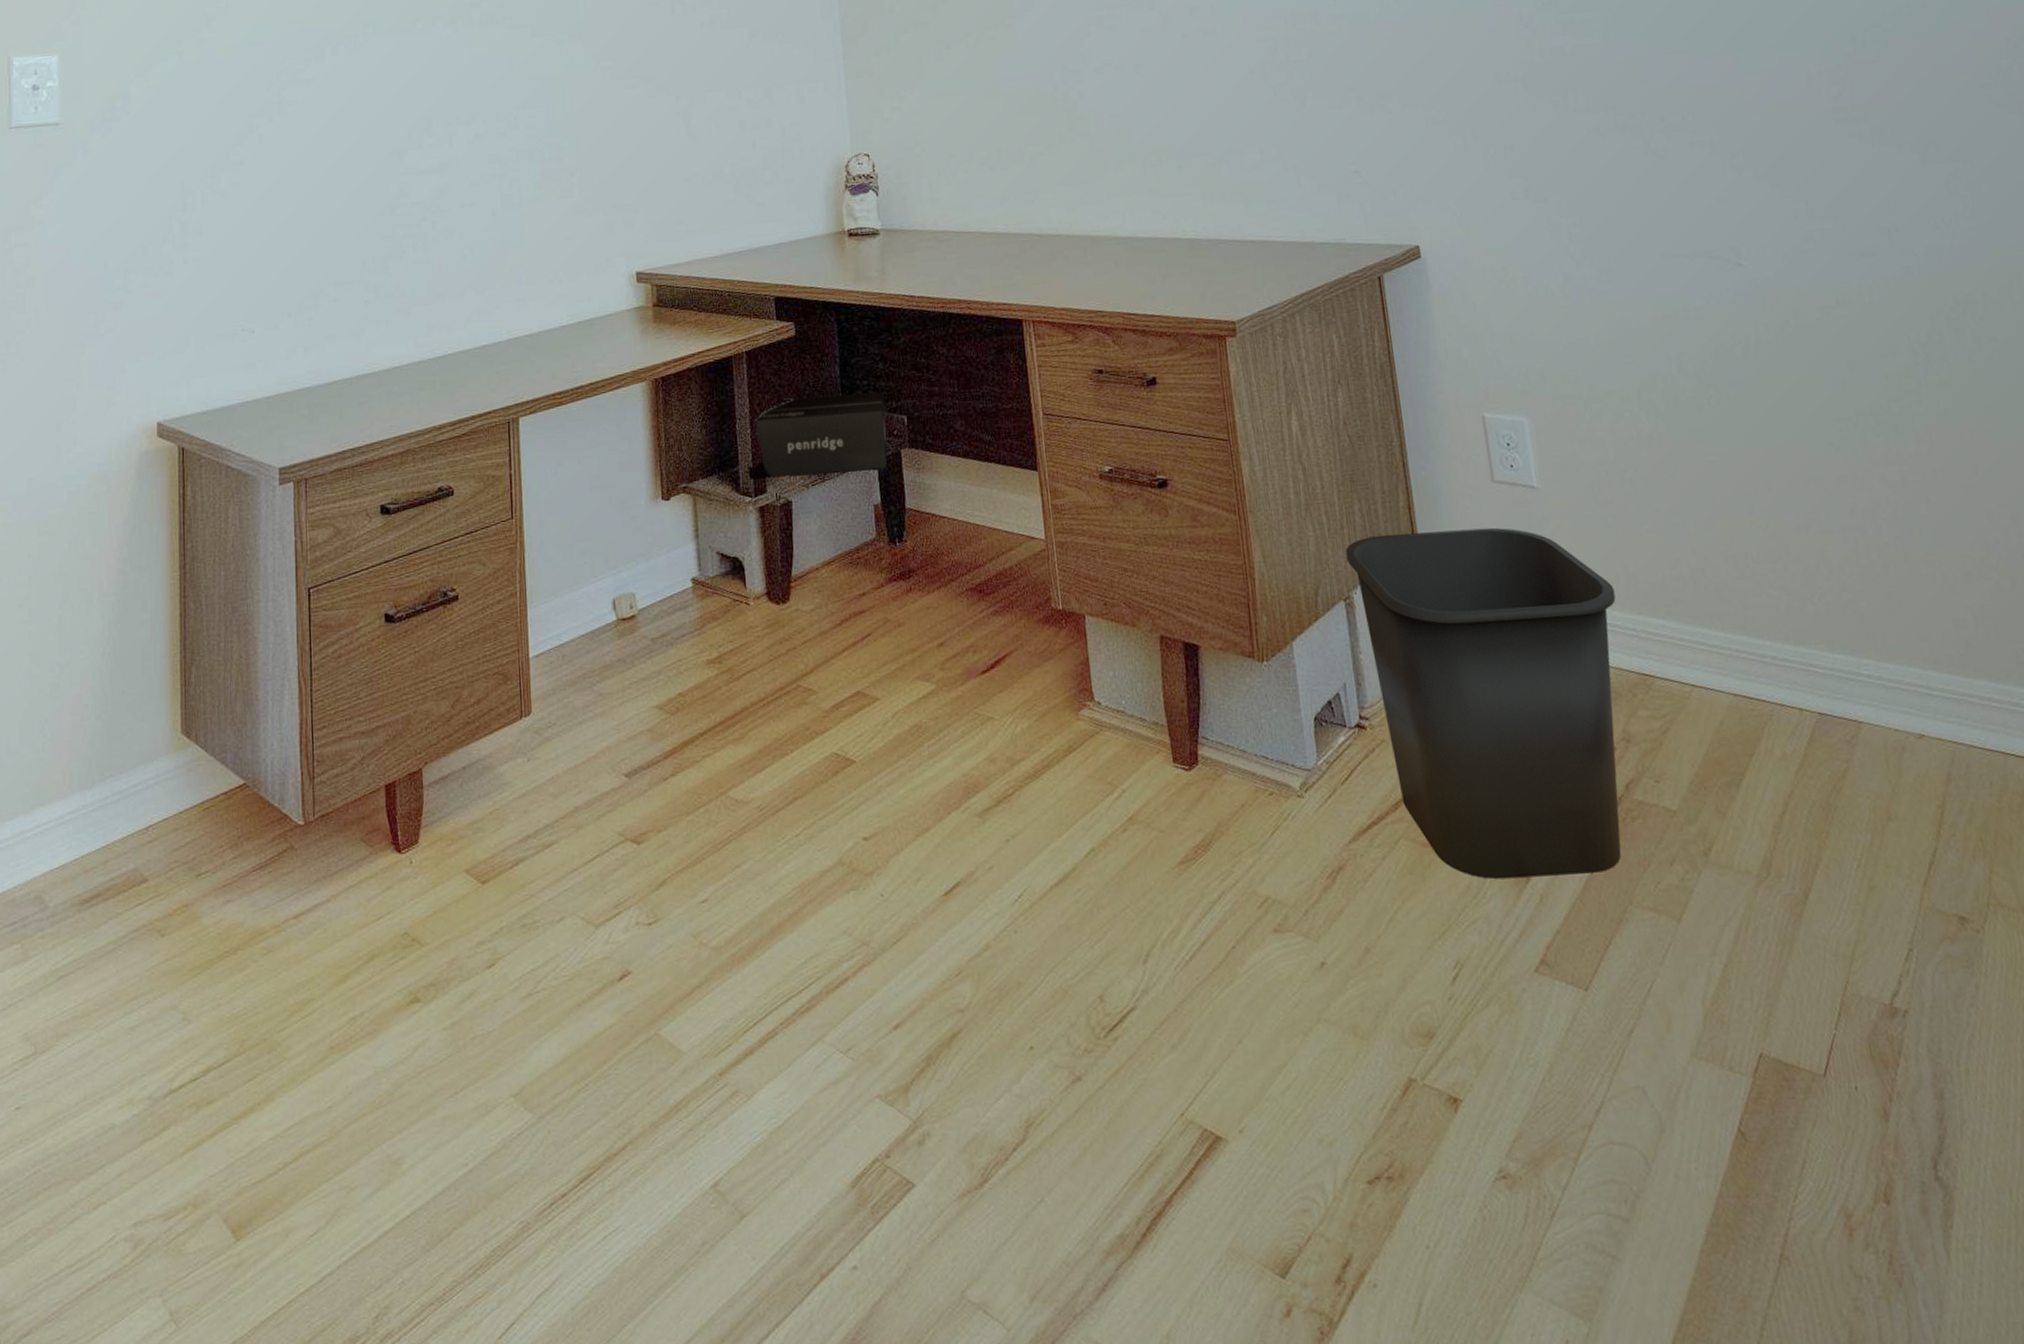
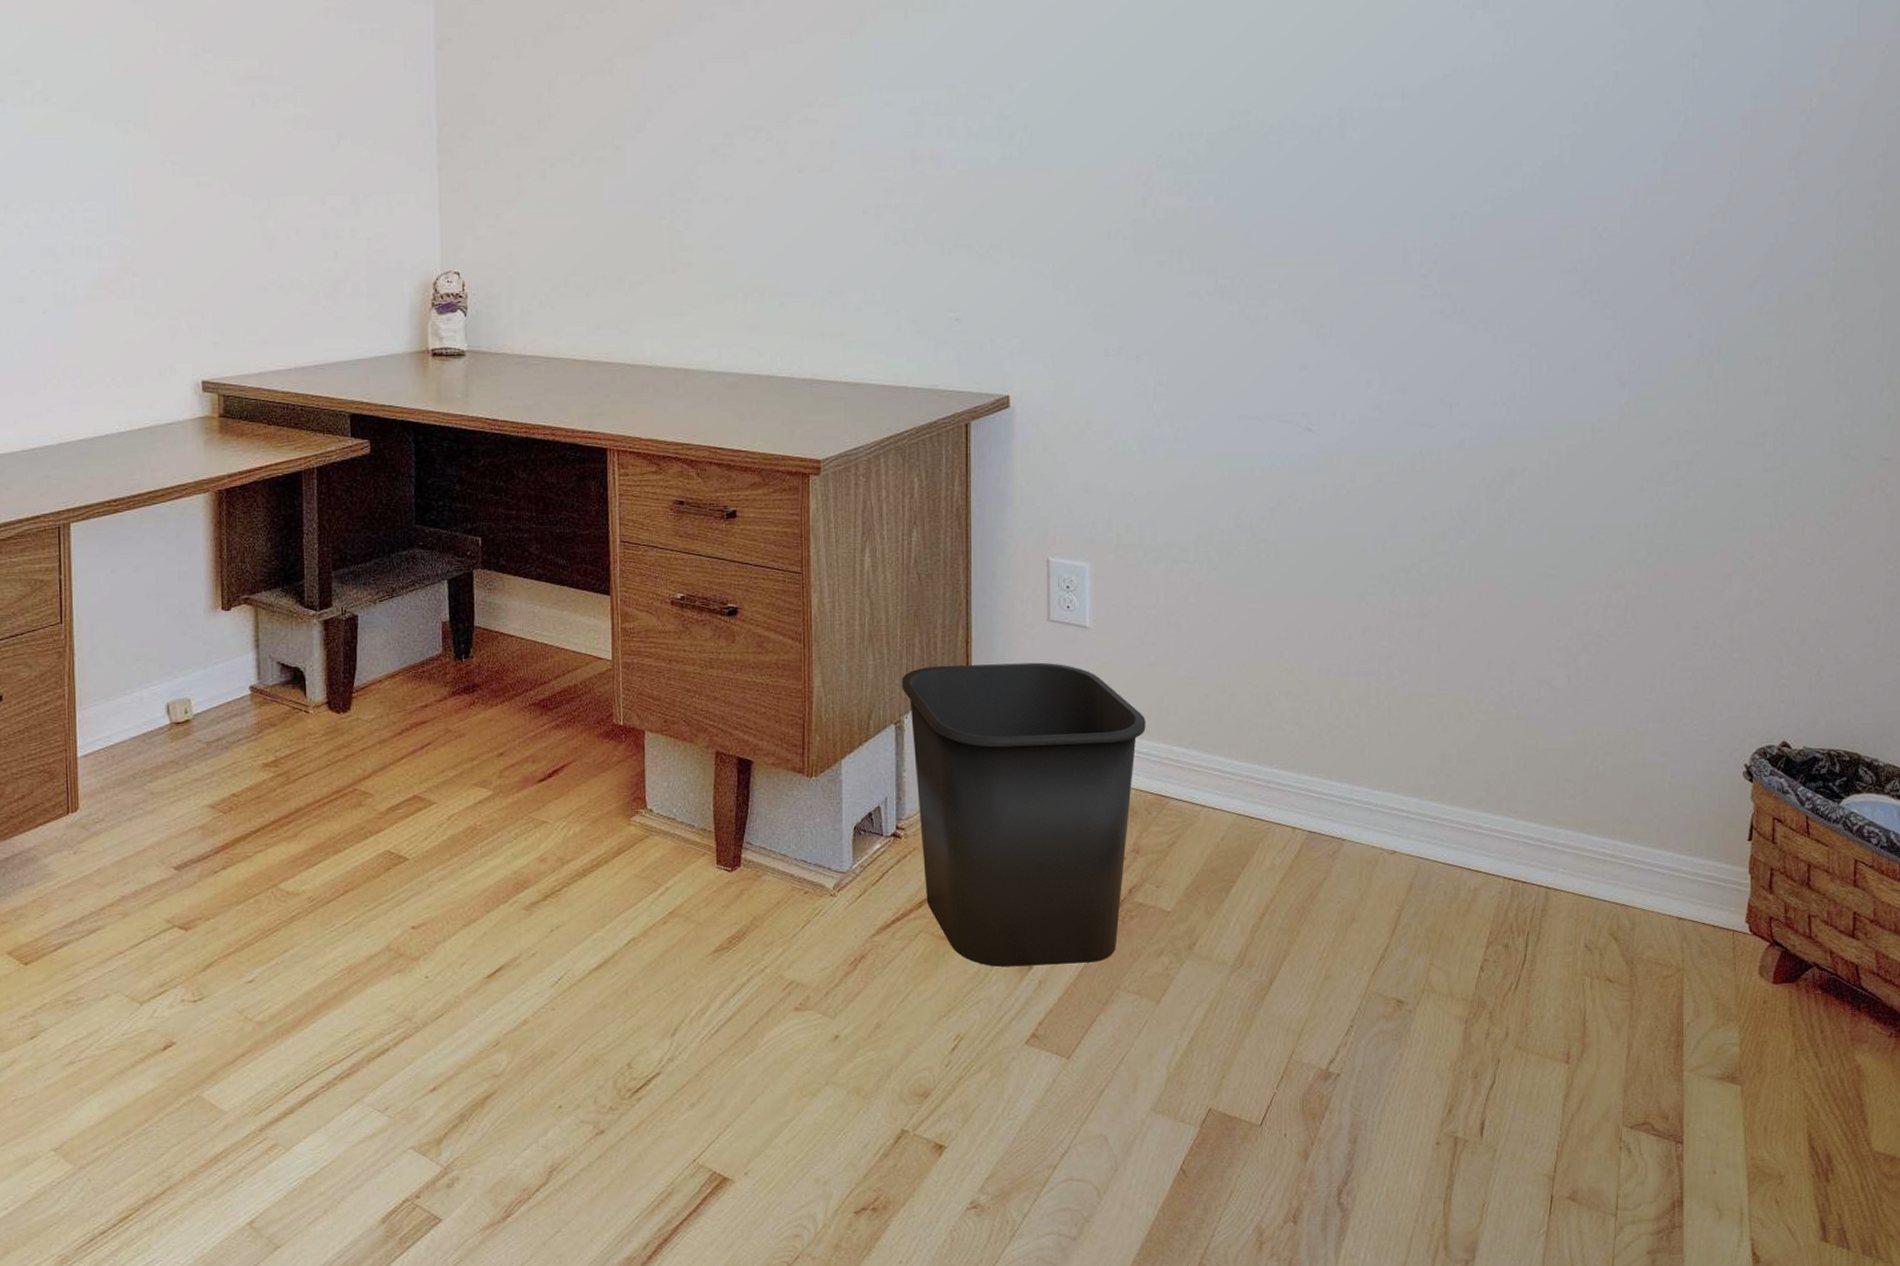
box: present [747,392,888,479] -> none [313,513,460,592]

